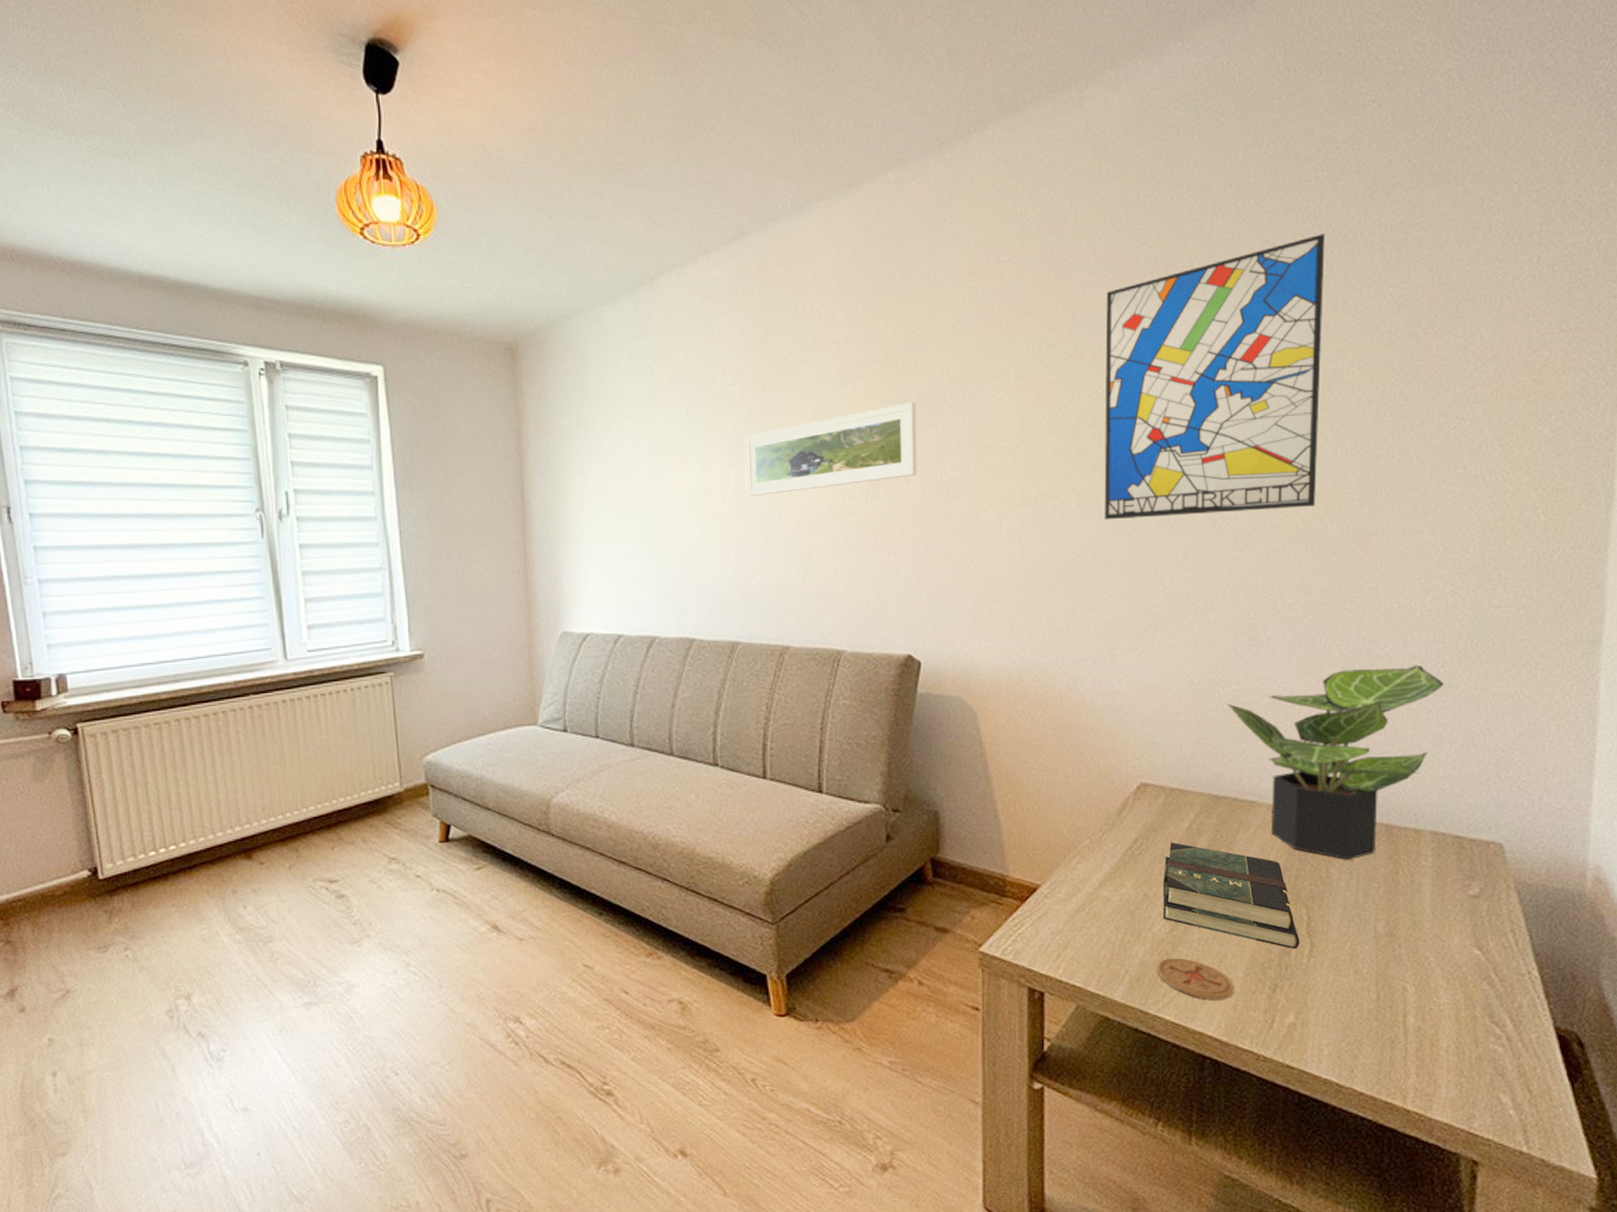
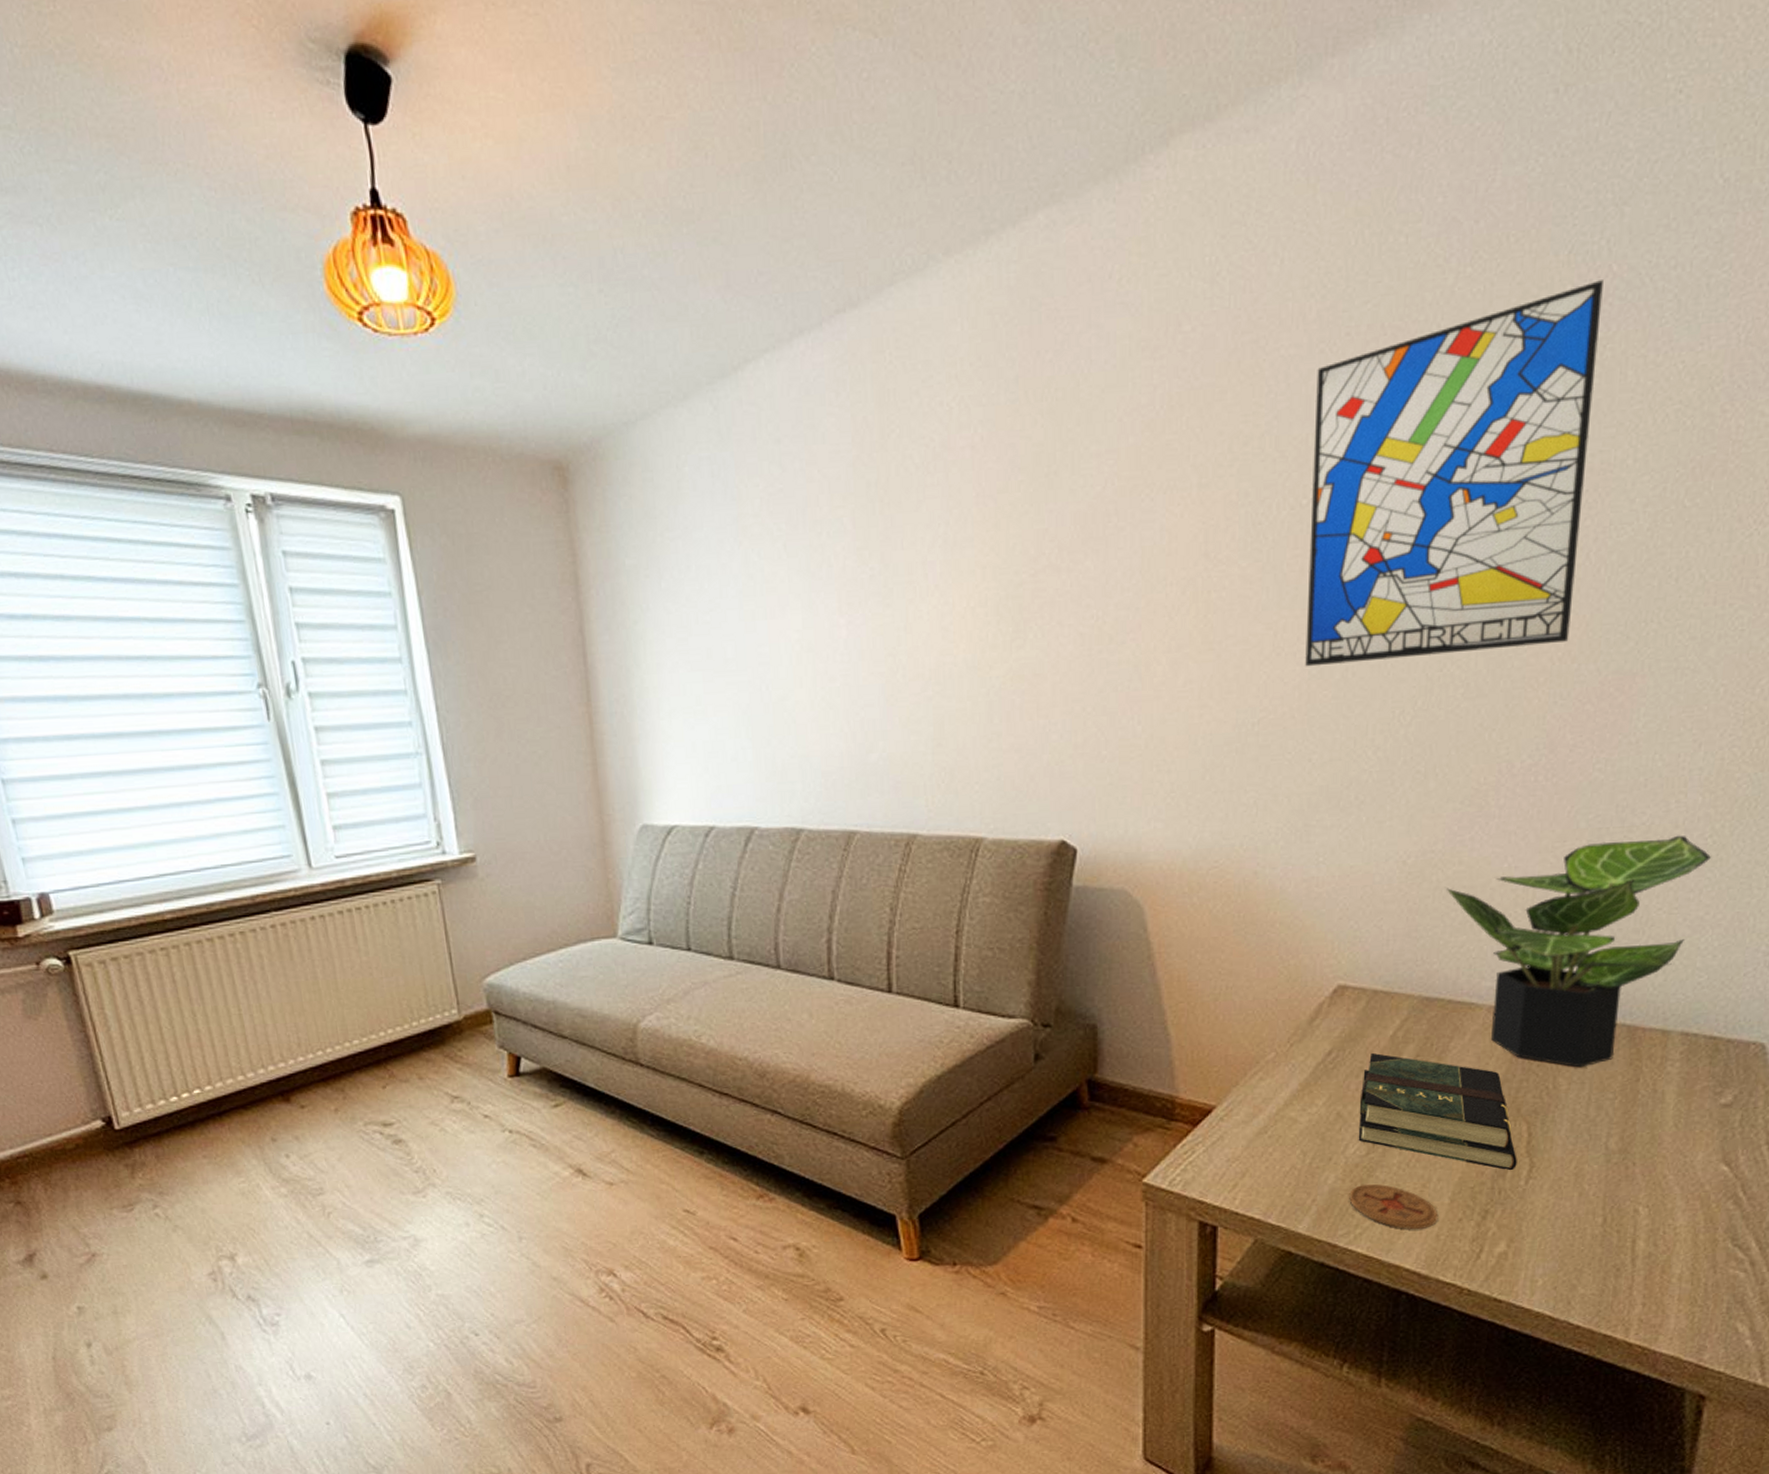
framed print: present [744,401,917,497] -> none [858,522,1073,651]

